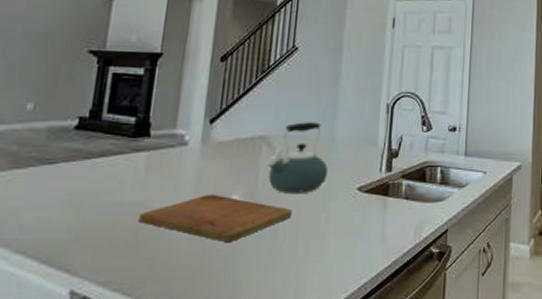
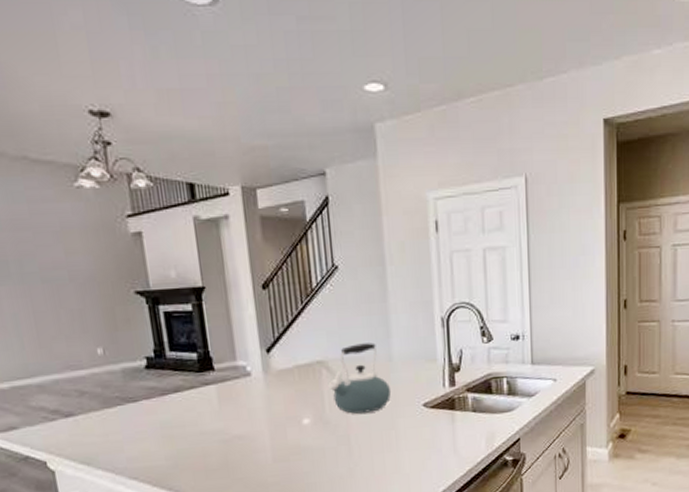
cutting board: present [139,194,292,243] -> none [224,419,363,462]

